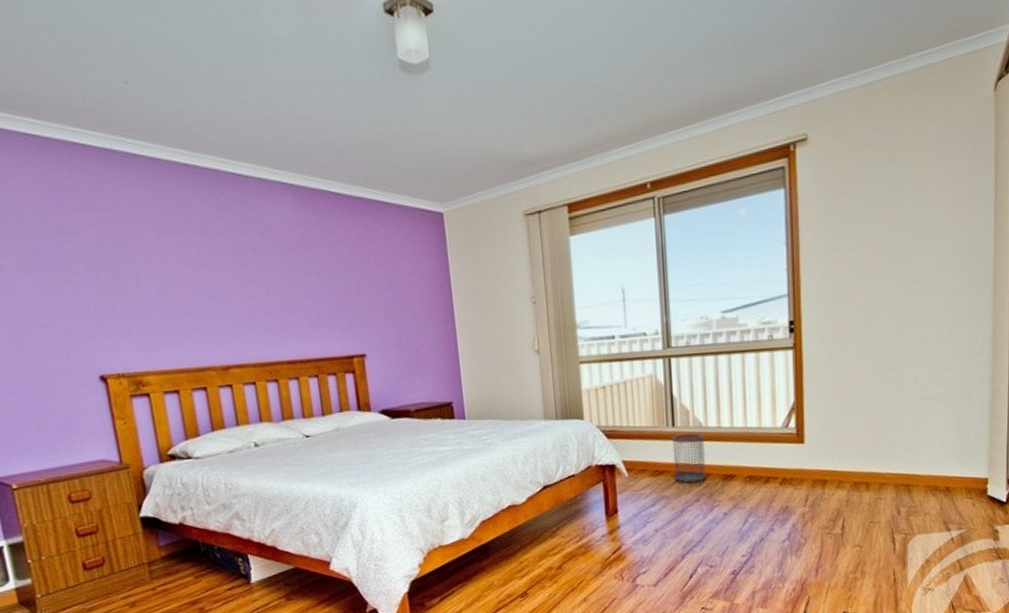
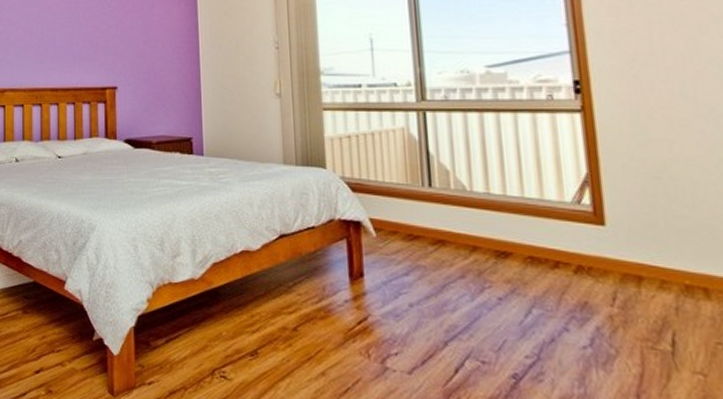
wastebasket: present [672,433,706,483] -> none [429,195,472,255]

